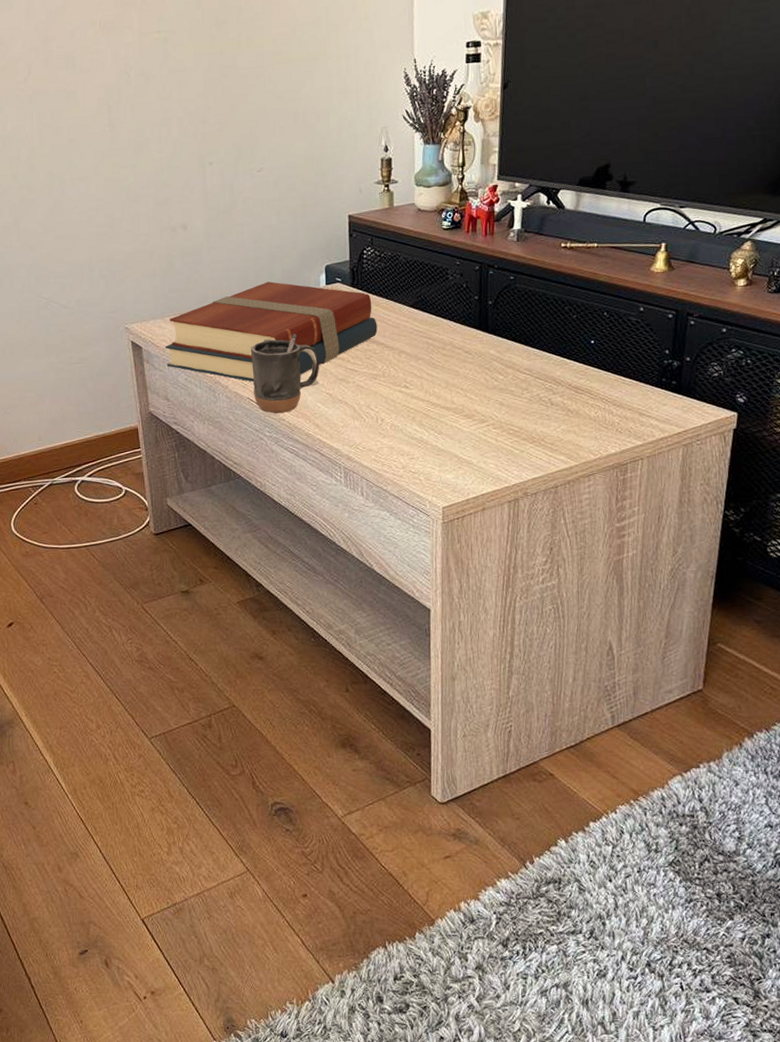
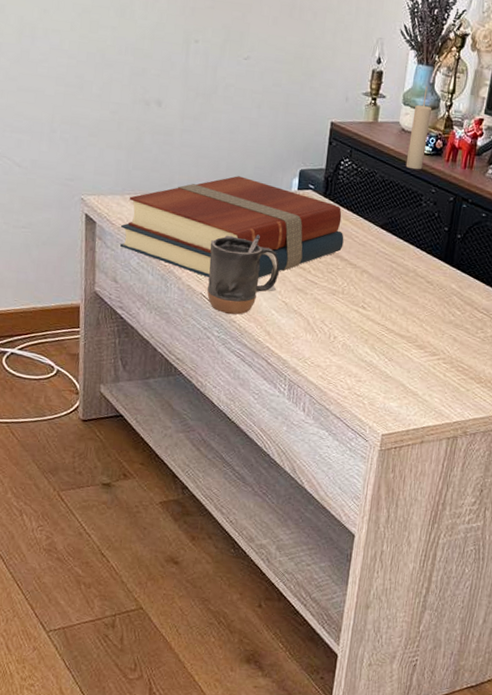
candle: none [426,164,445,246] -> present [405,86,433,170]

